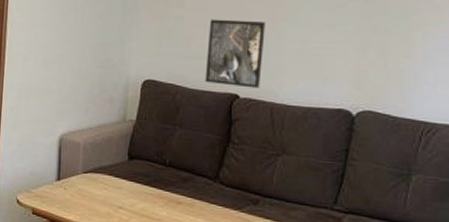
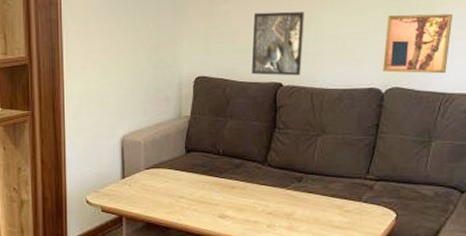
wall art: none [354,32,435,101] -> present [383,13,453,74]

